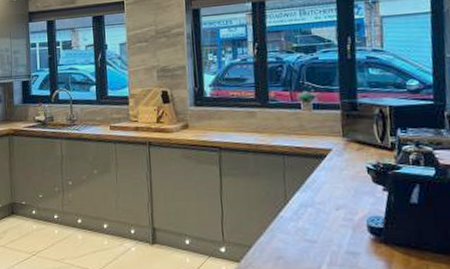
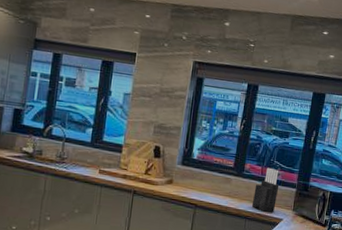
knife block: none [286,90,319,144] -> present [251,167,280,213]

